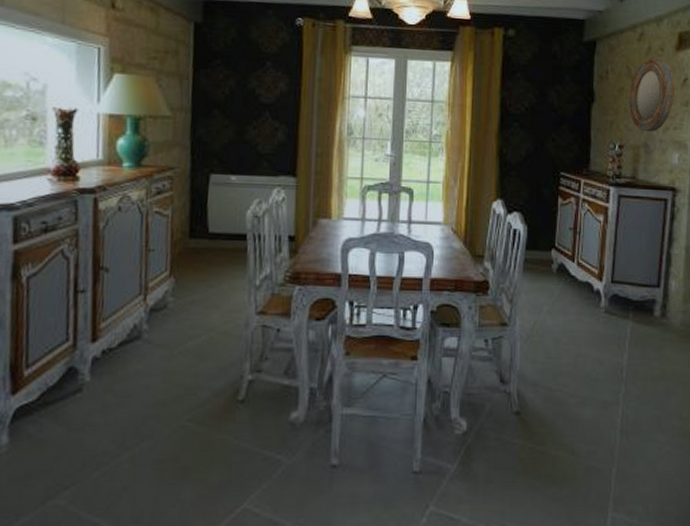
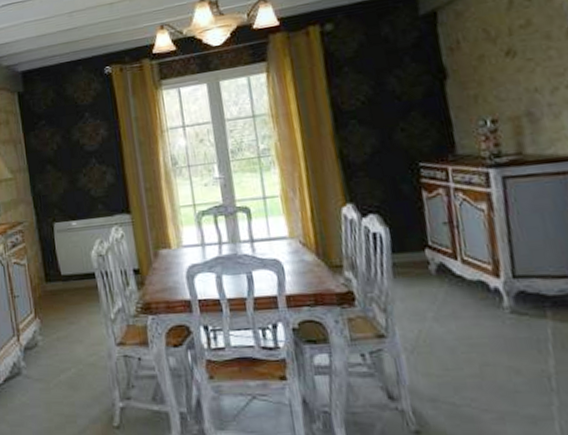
home mirror: present [628,58,674,132] -> none [491,9,559,99]

